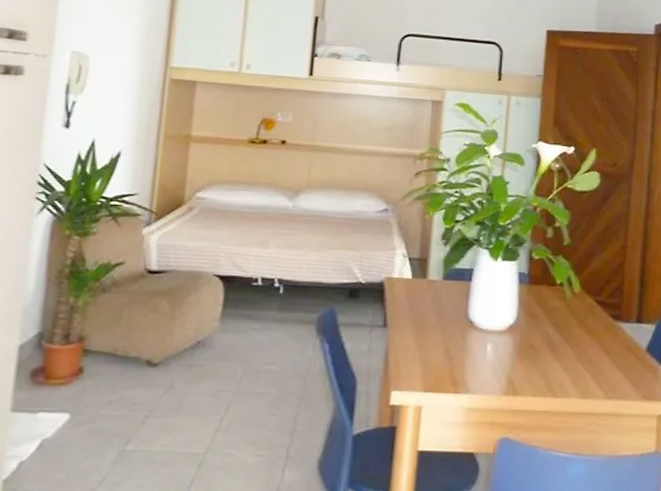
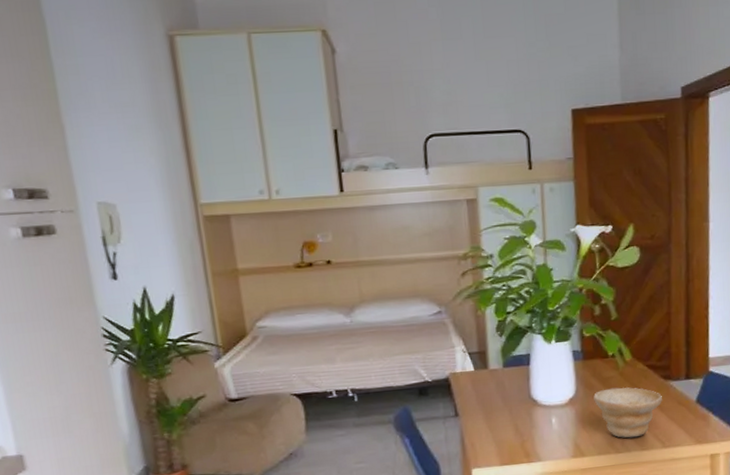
bowl: none [535,320,609,382] -> present [593,387,662,438]

